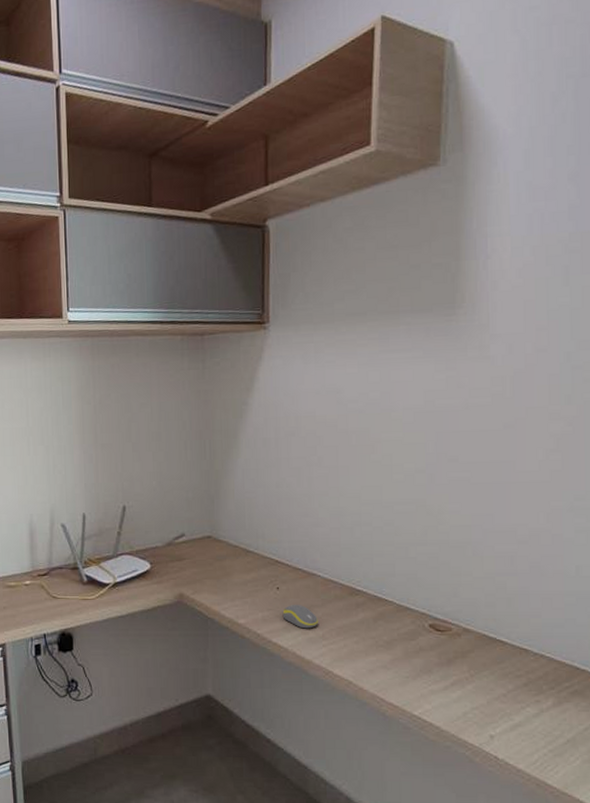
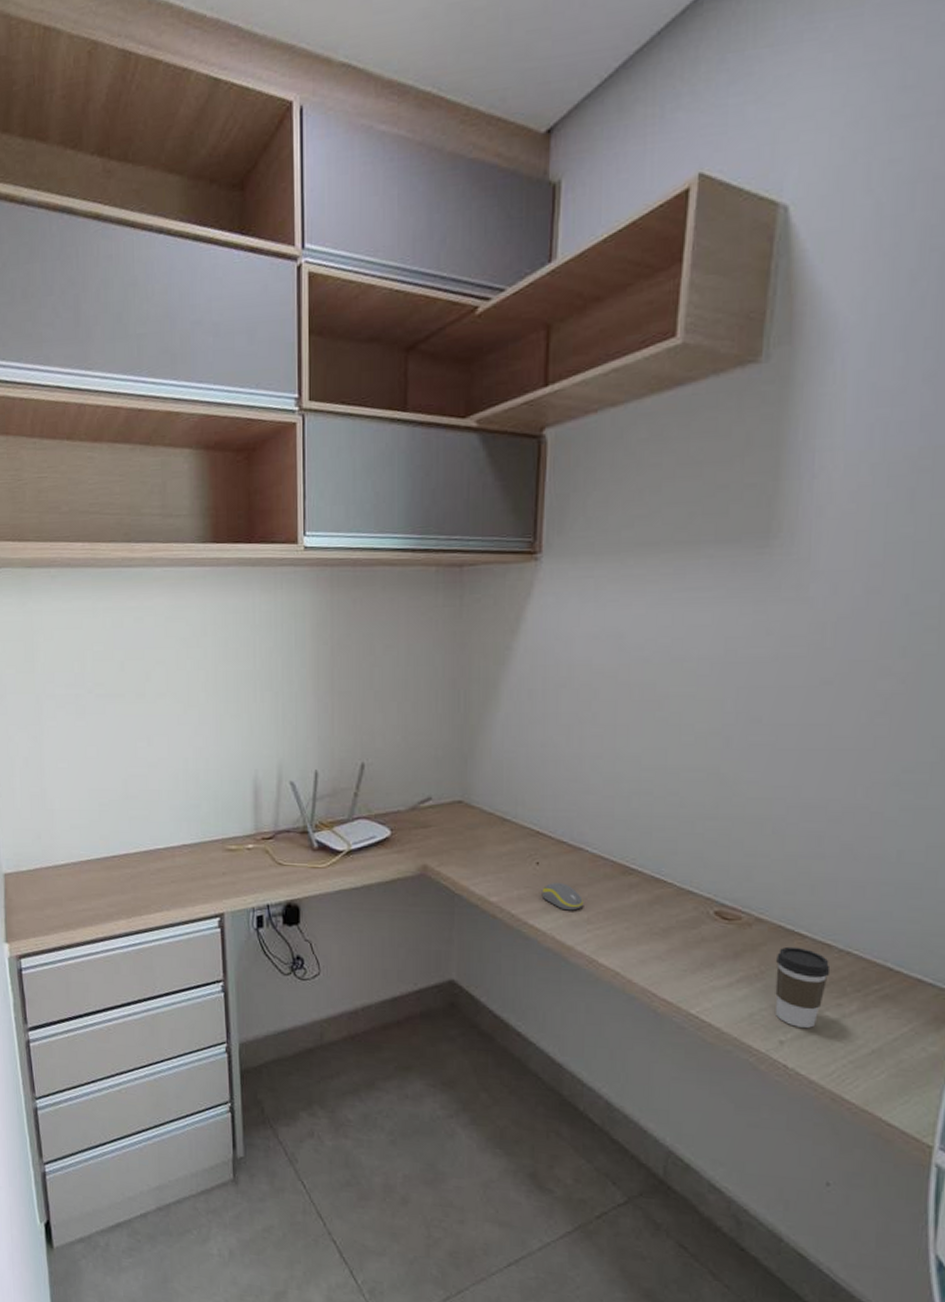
coffee cup: none [483,652,528,723] -> present [775,946,831,1028]

